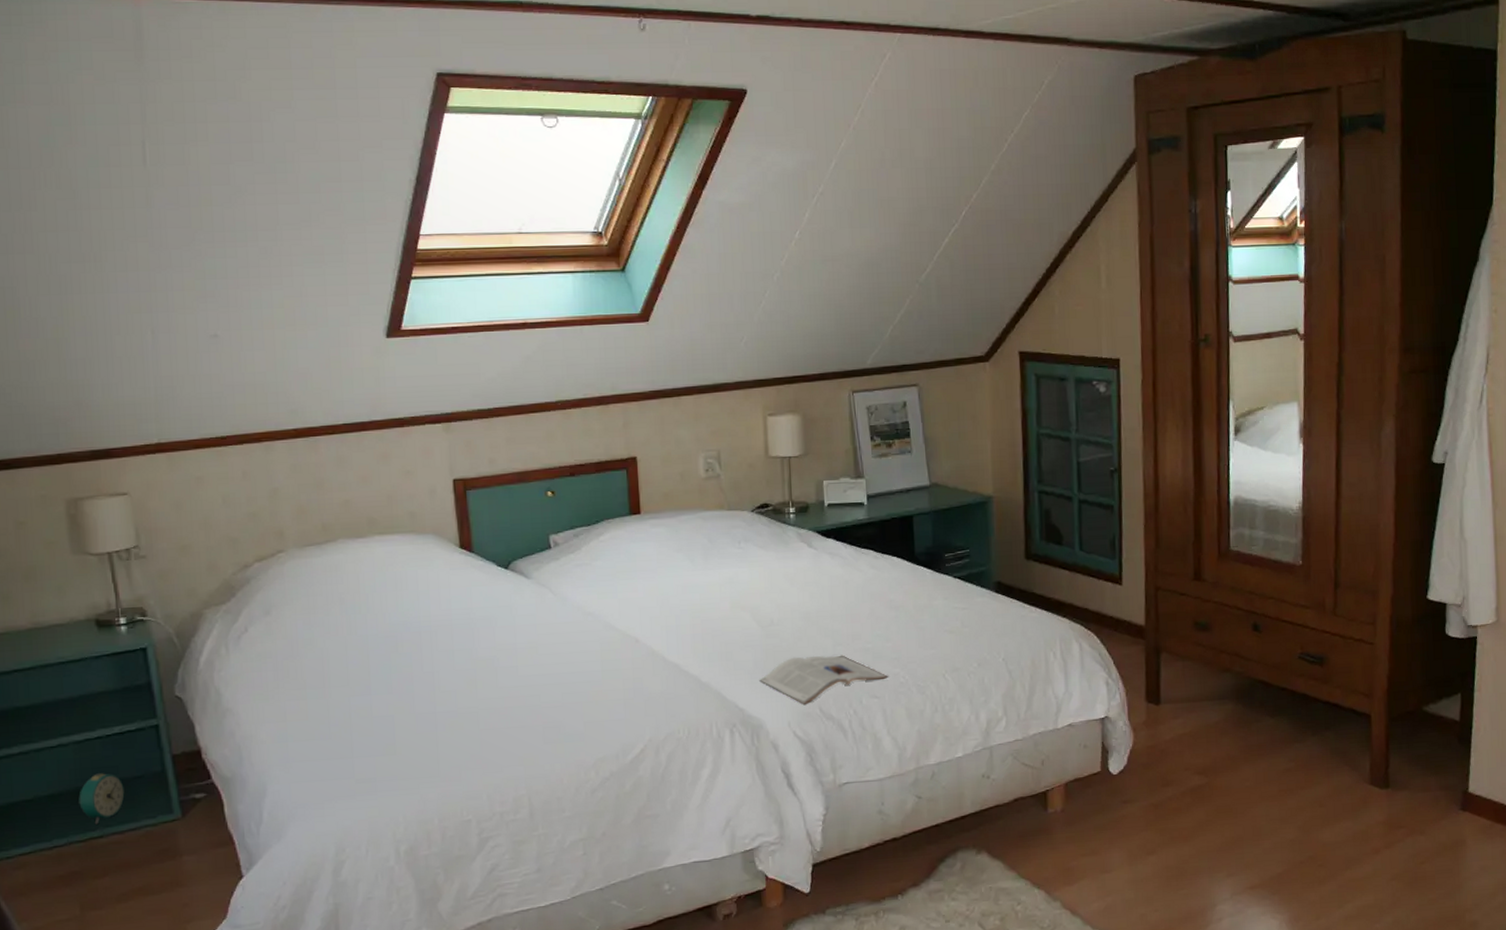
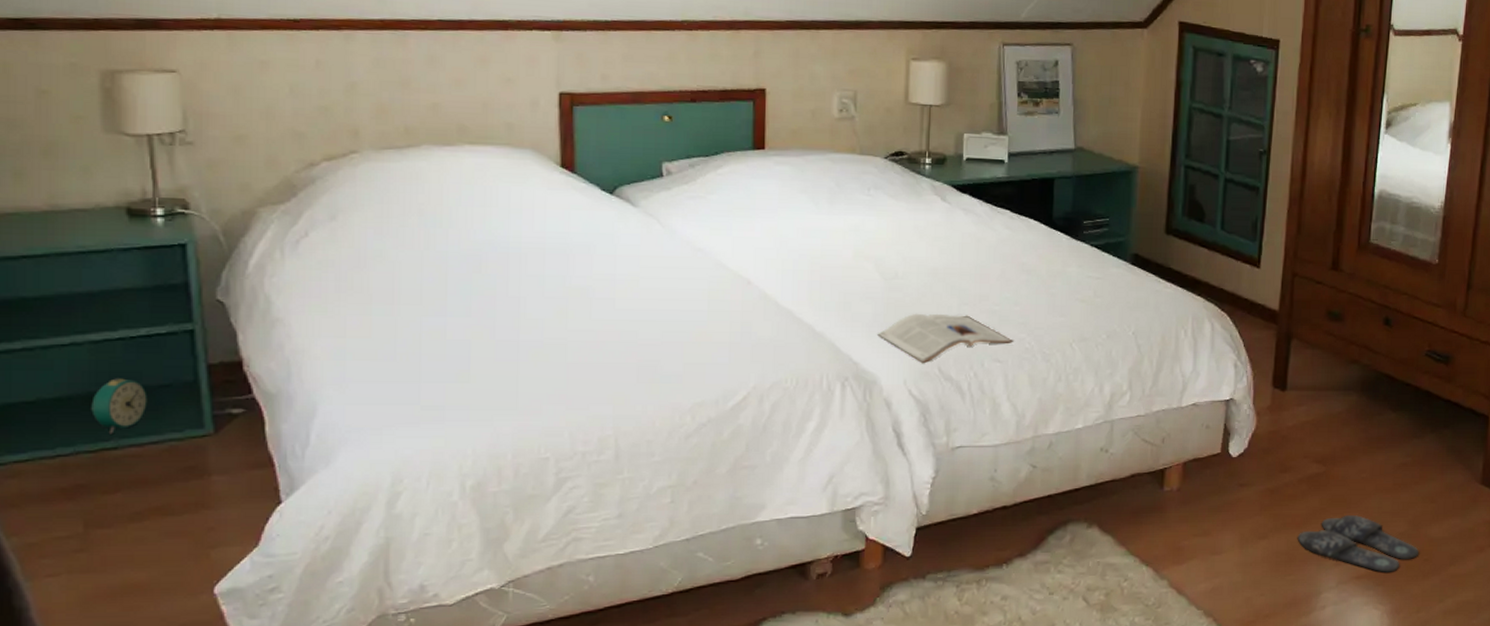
slippers: none [1186,824,1312,882] -> present [1297,514,1419,574]

